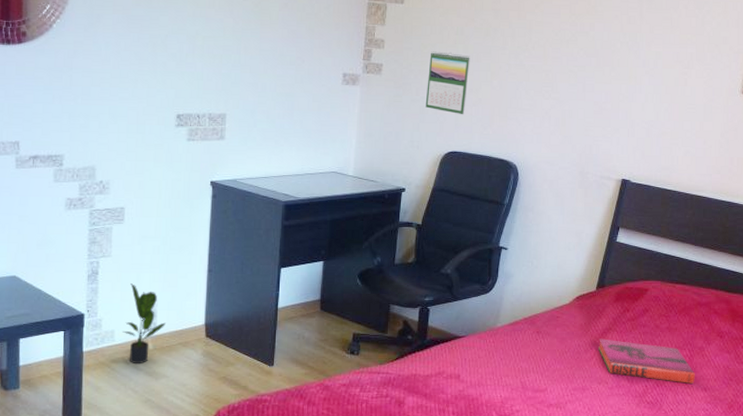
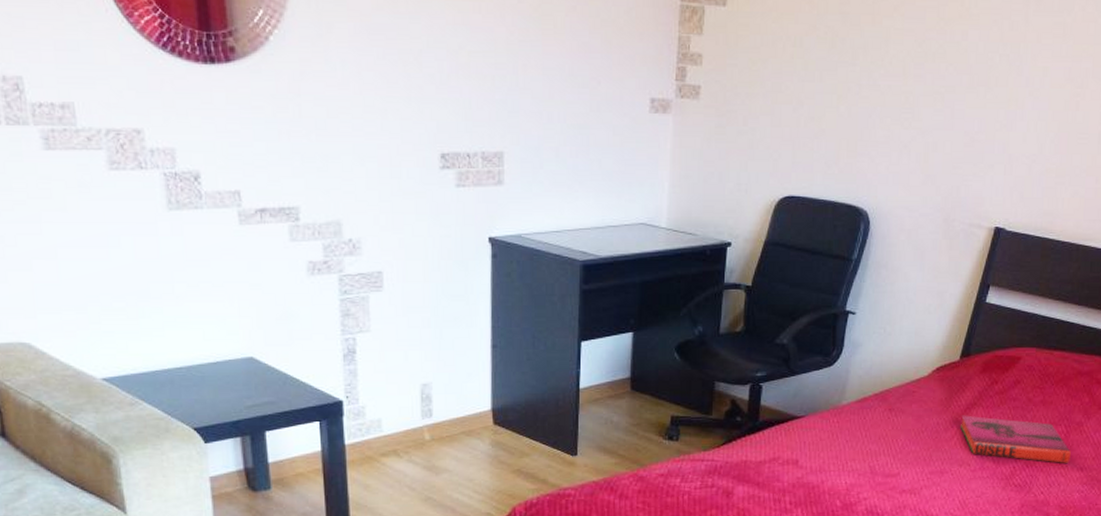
potted plant: present [123,284,166,363] -> none [392,363,444,457]
calendar: present [425,51,470,115] -> none [755,68,811,150]

